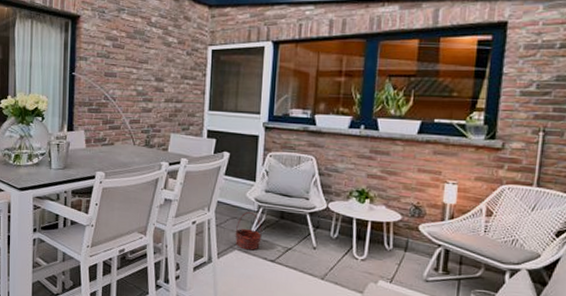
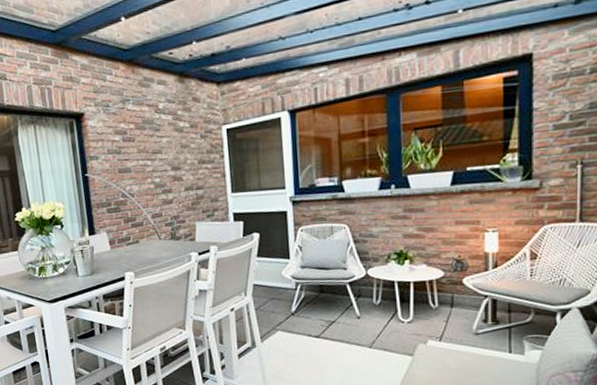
basket: present [235,211,262,251] -> none [275,290,303,329]

